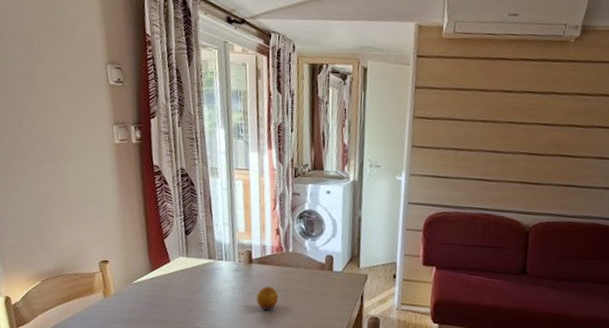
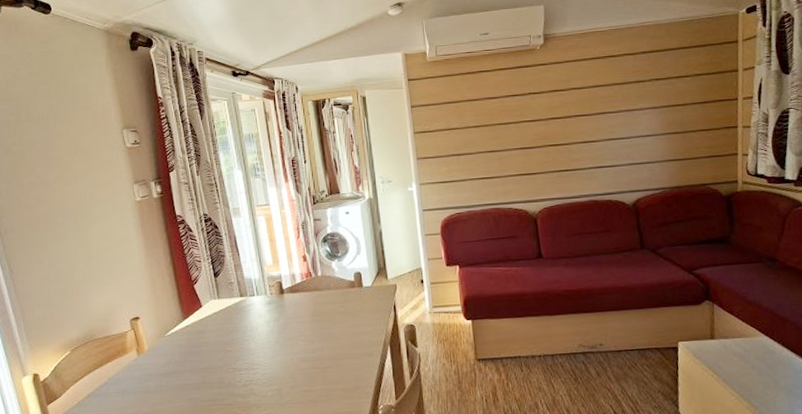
fruit: present [256,286,279,311] -> none [292,313,314,338]

